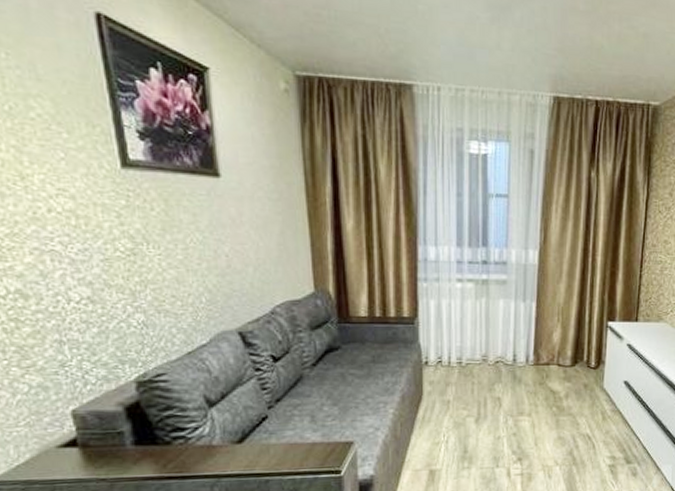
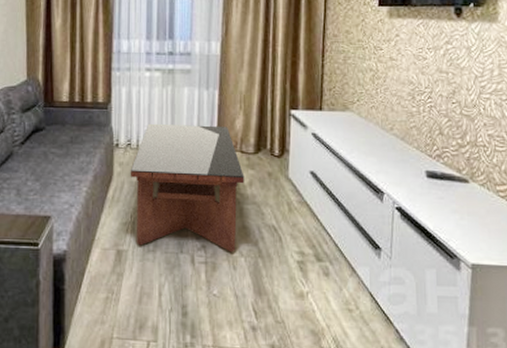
coffee table: none [441,338,561,464] -> present [130,123,245,253]

